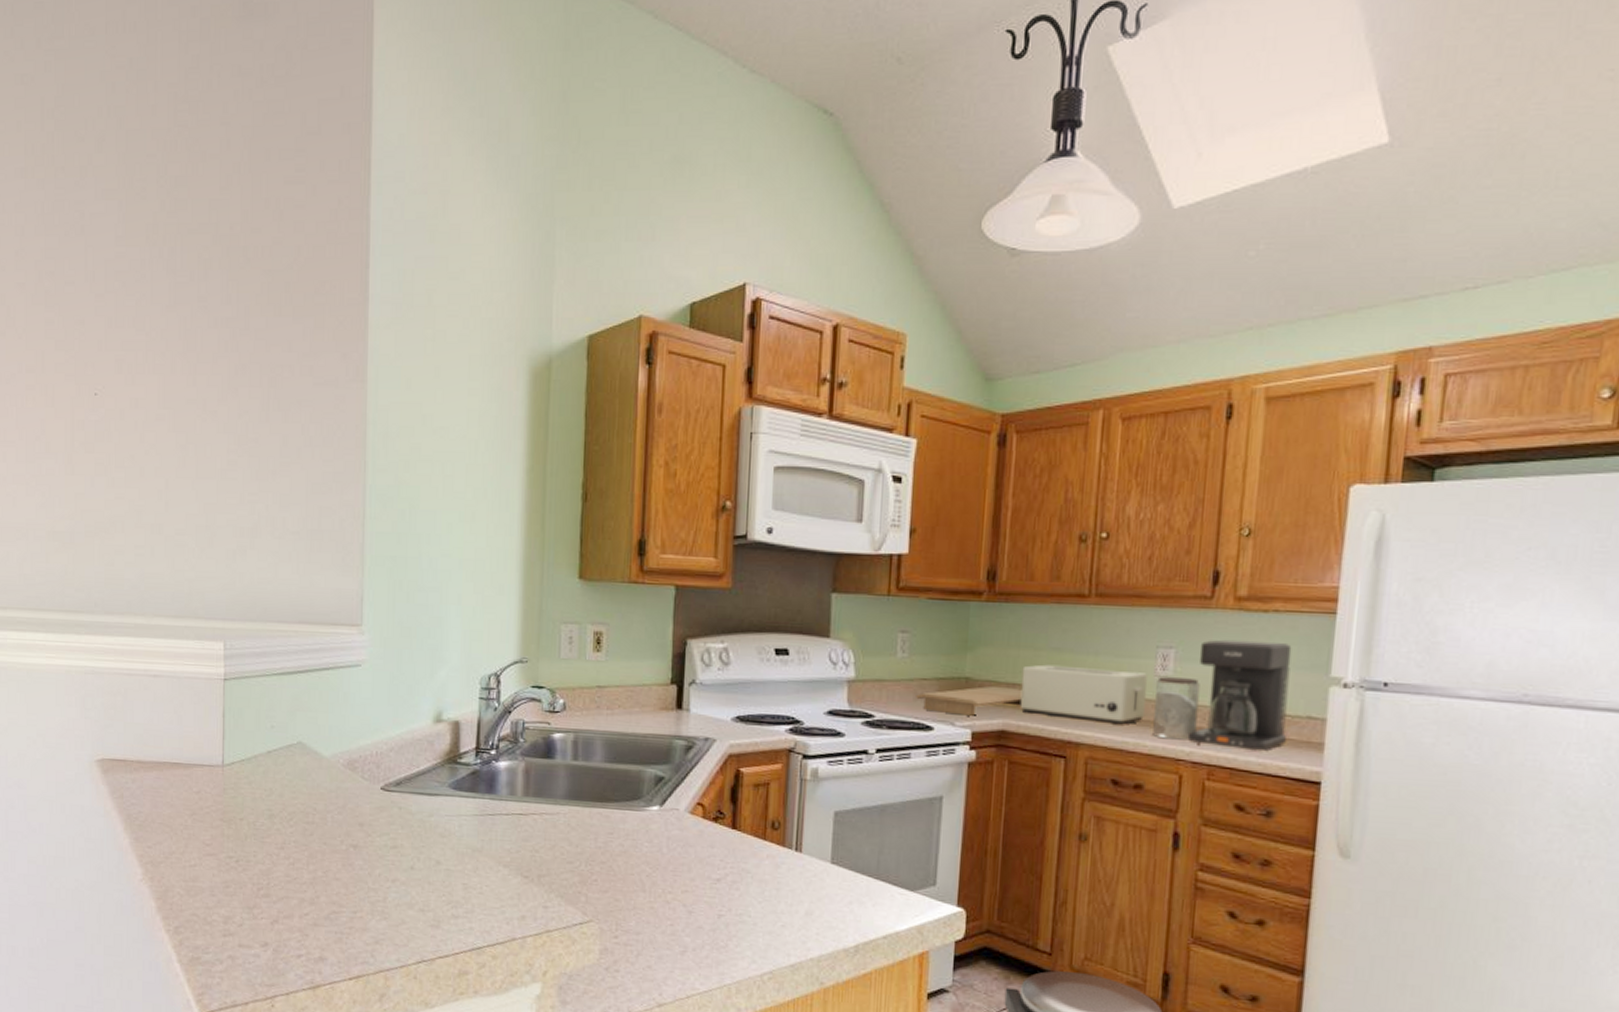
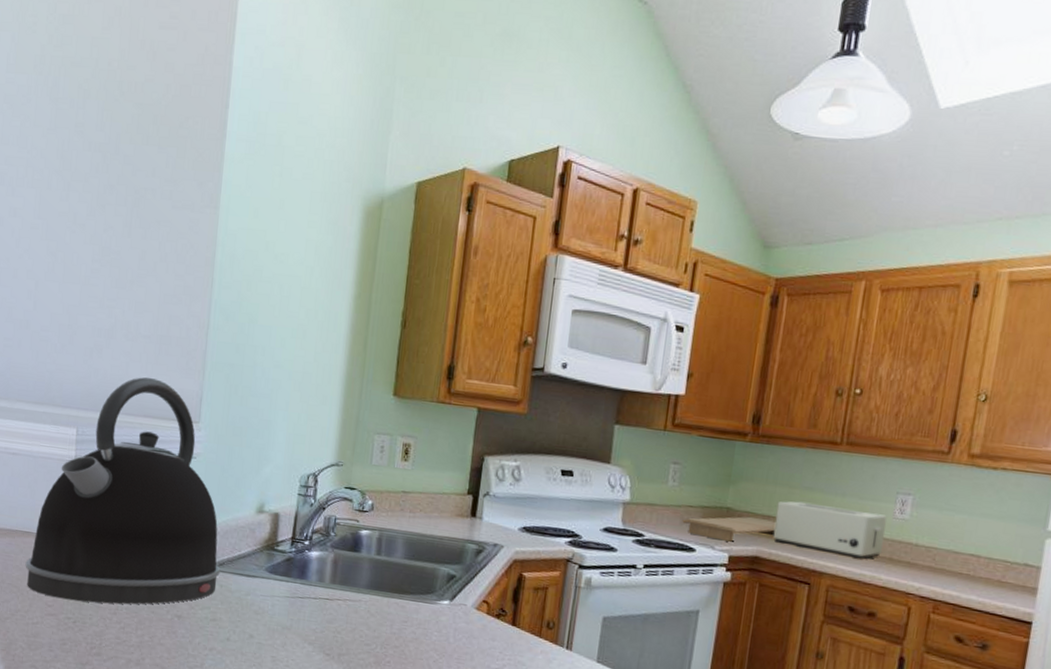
kettle: none [177,578,398,838] -> present [25,377,221,605]
jar: present [1153,677,1200,740] -> none [888,519,933,577]
coffee maker: present [1187,639,1292,752] -> none [917,490,1016,592]

